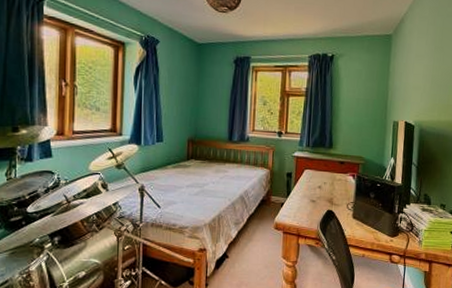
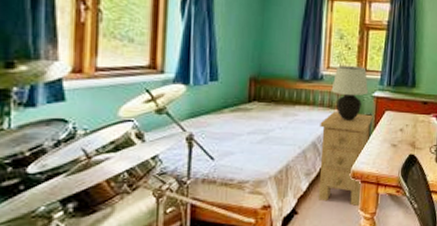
nightstand: none [246,168,294,254] -> present [319,111,374,206]
table lamp: none [256,129,290,178] -> present [331,66,369,121]

